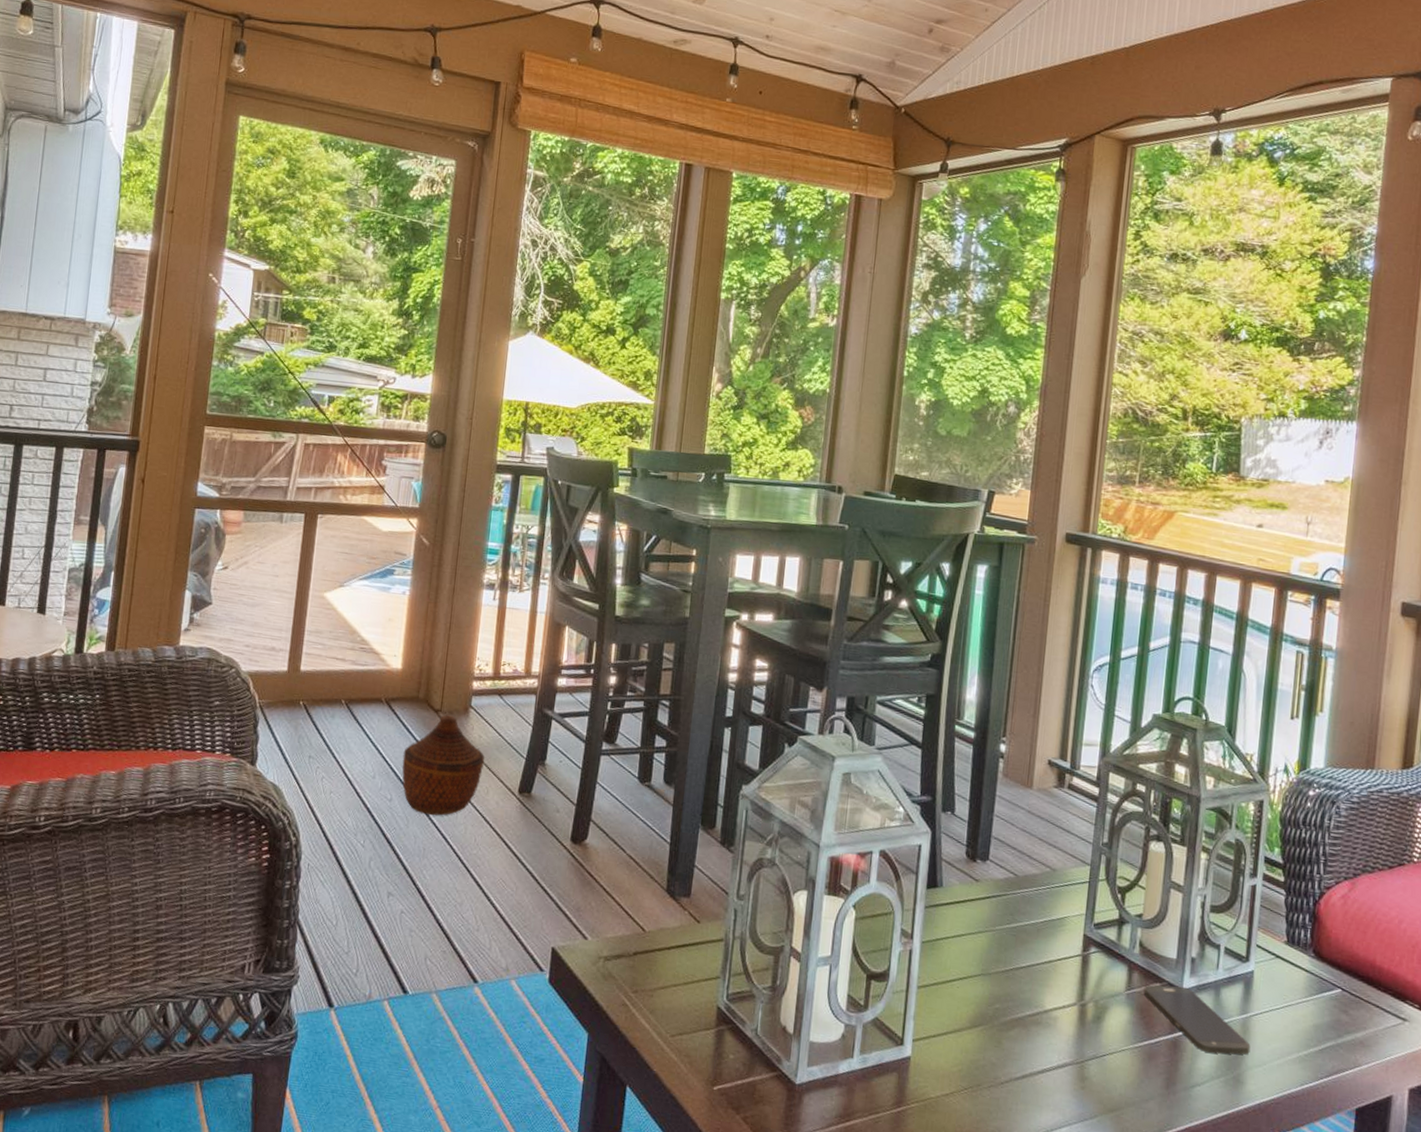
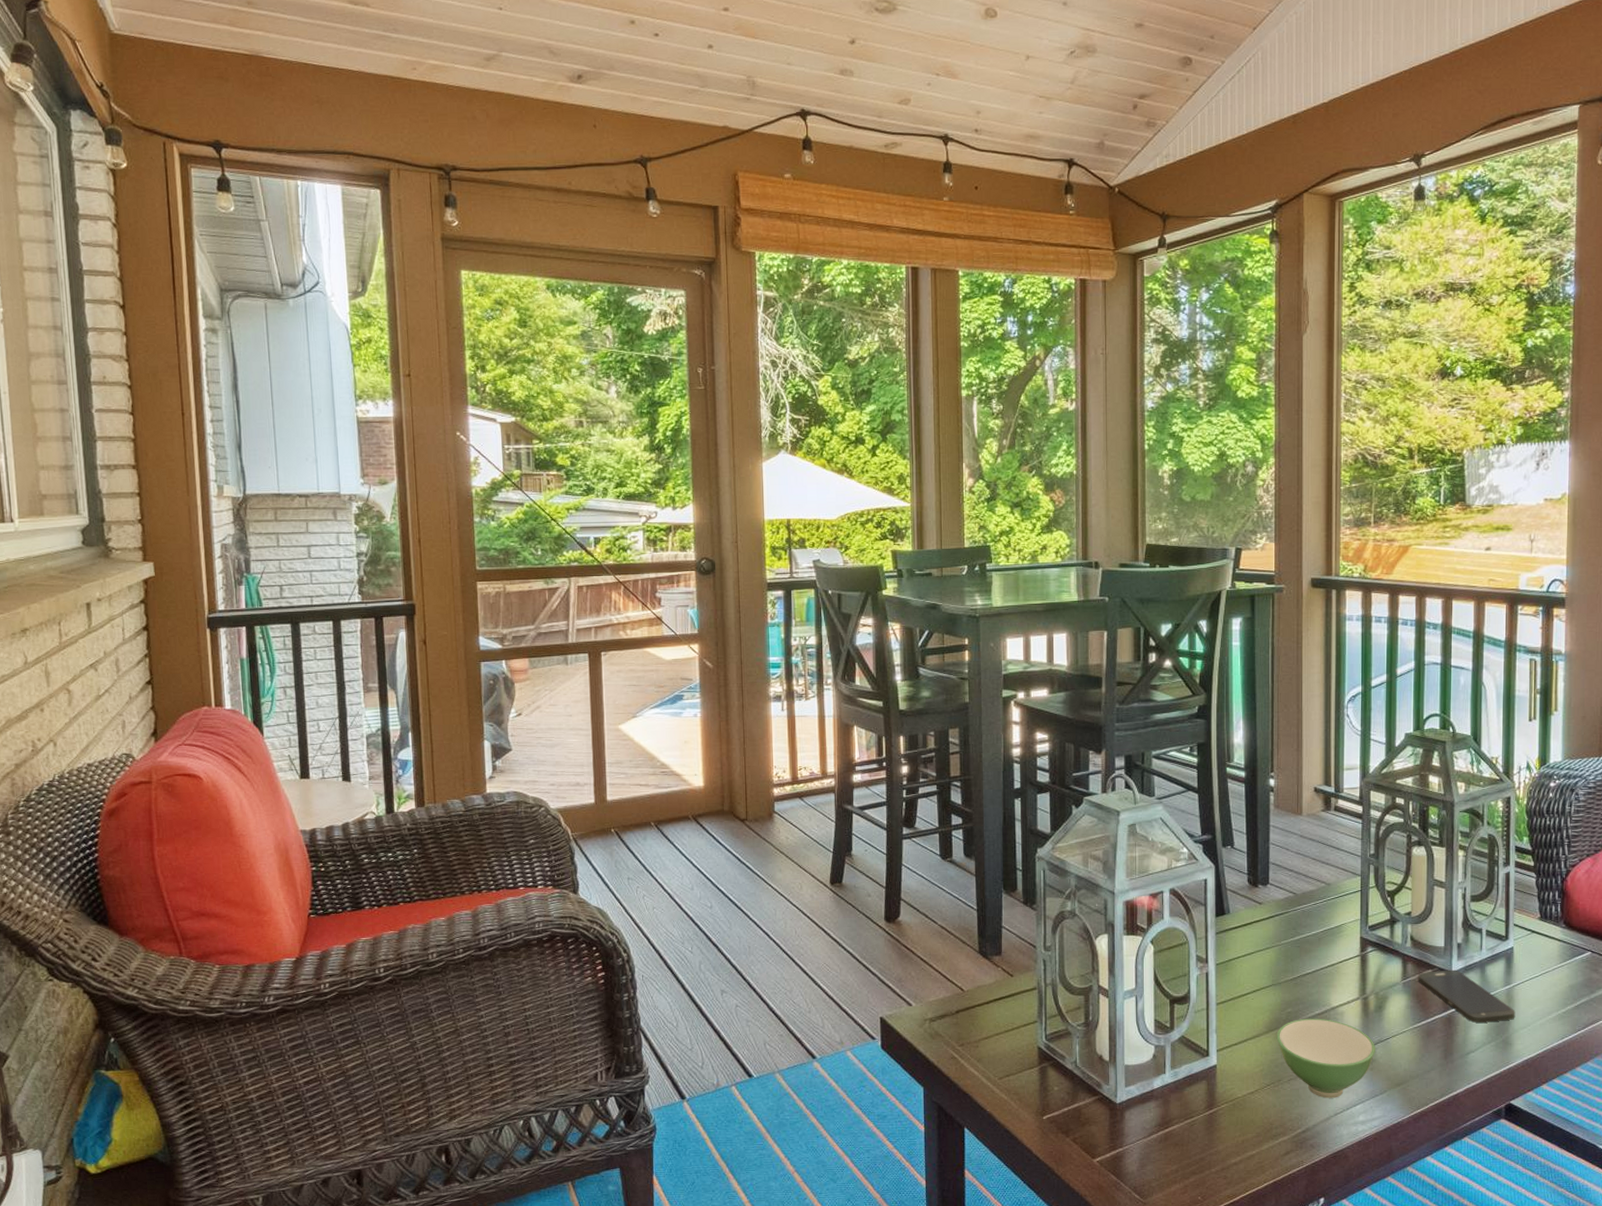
woven basket: present [402,714,485,816] -> none [717,821,795,915]
bowl: none [980,1018,1090,1116] -> present [1276,1018,1375,1098]

